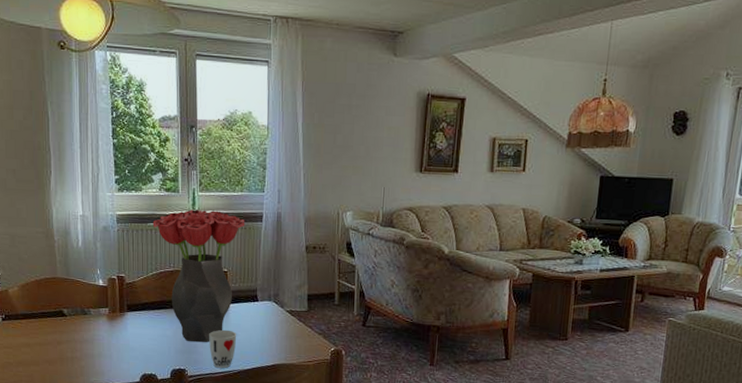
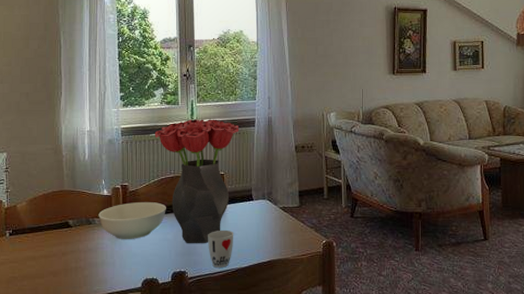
bowl: none [94,295,165,333] -> present [98,202,166,239]

